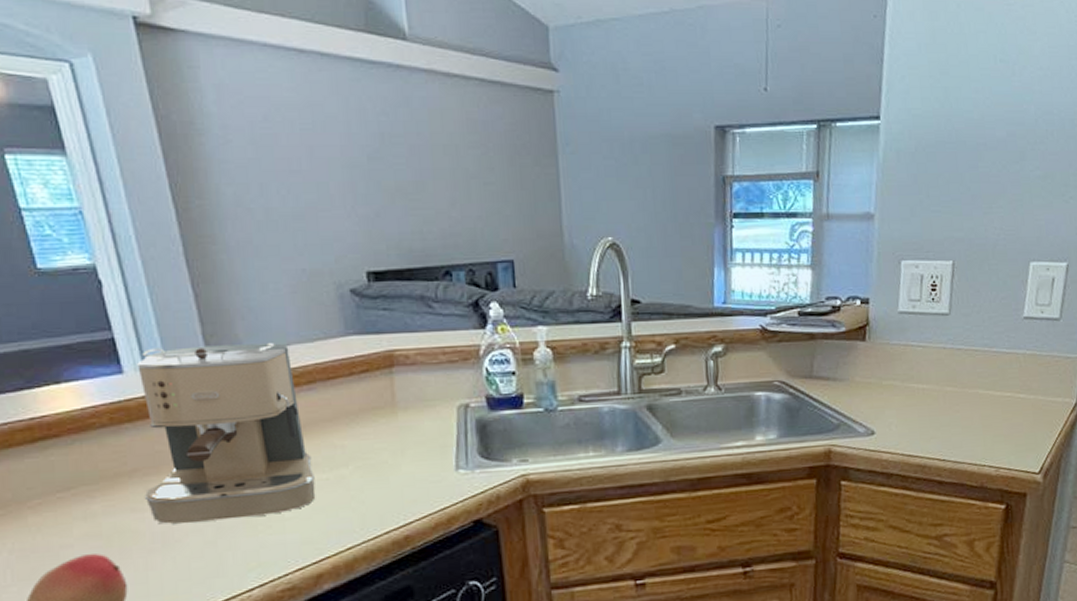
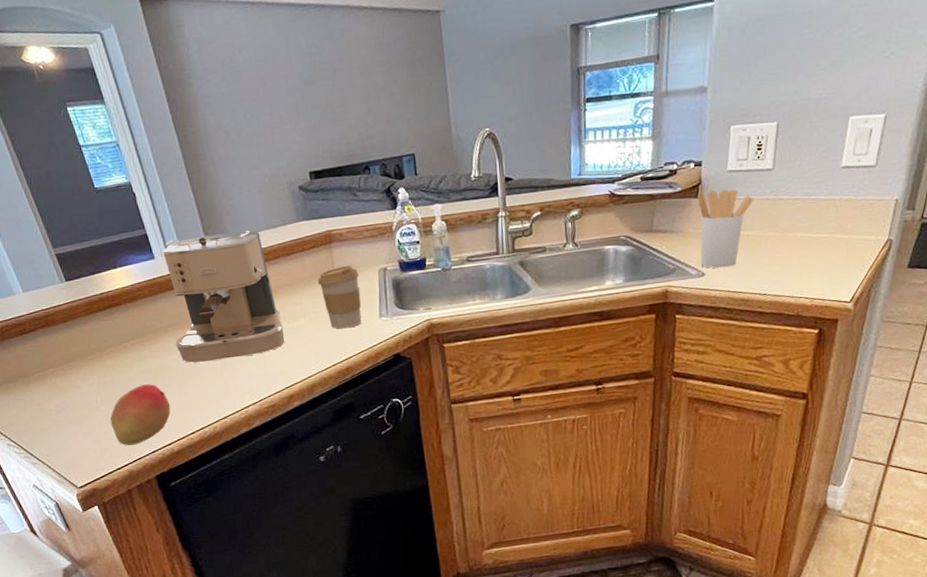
coffee cup: none [369,398,431,483] -> present [317,265,362,329]
utensil holder: none [865,333,929,427] -> present [698,189,754,269]

